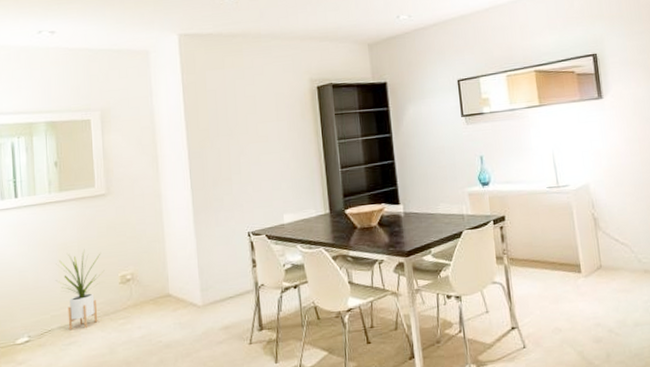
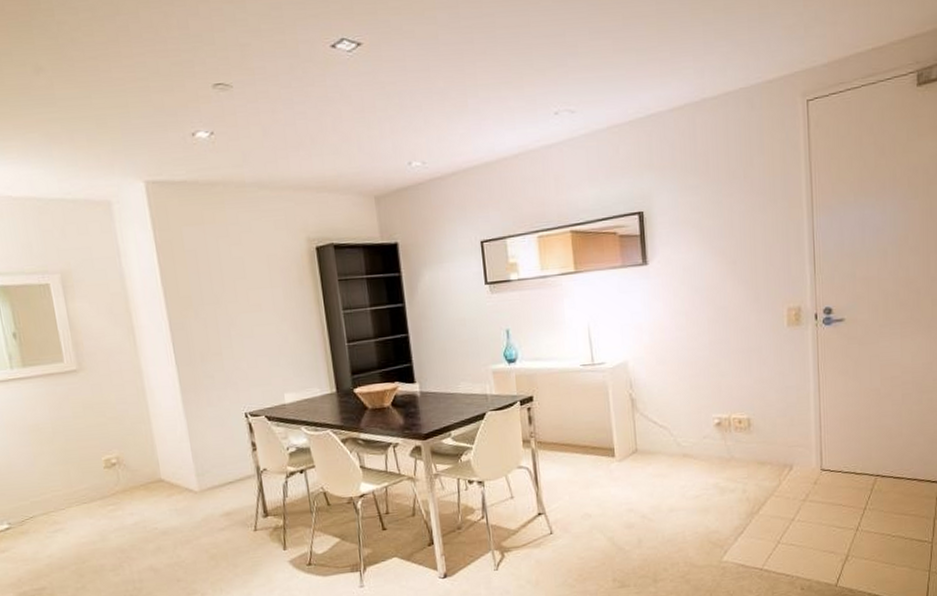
house plant: present [56,249,105,329] -> none [29,431,86,516]

